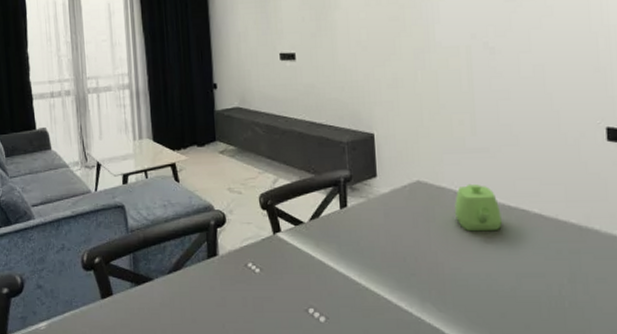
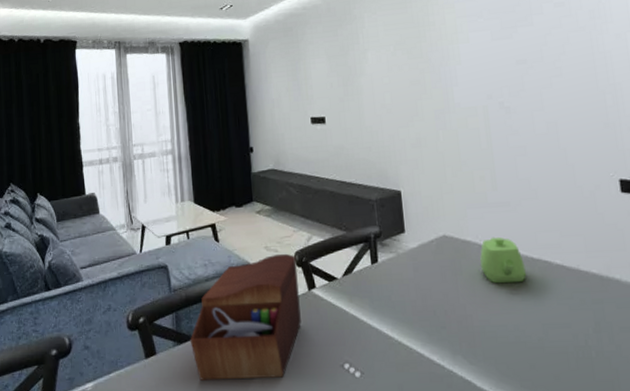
sewing box: none [148,195,265,322] -> present [190,253,301,380]

